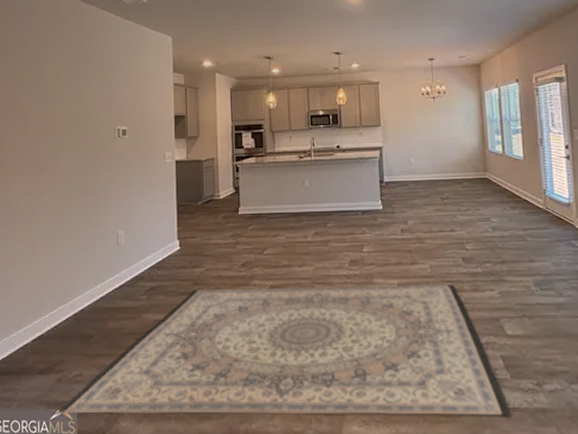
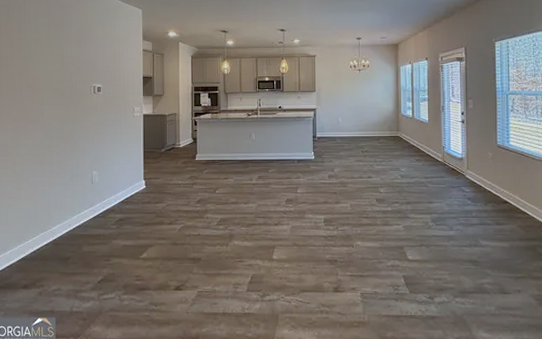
area rug: present [53,283,512,417] -> none [35,219,409,323]

